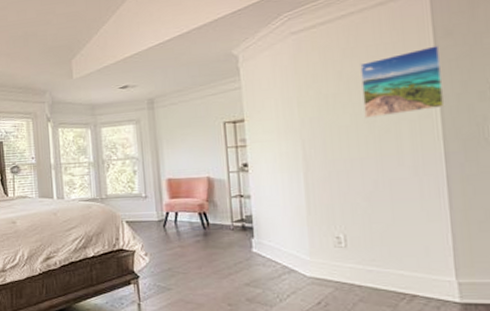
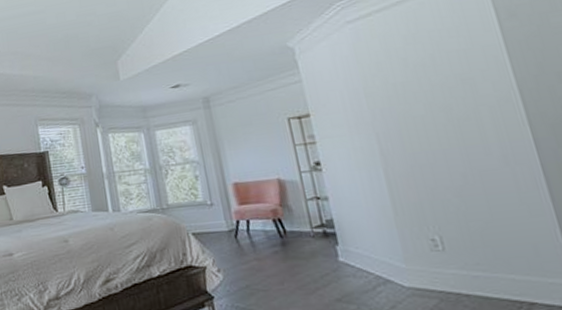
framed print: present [360,45,445,118] -> none [425,27,524,106]

